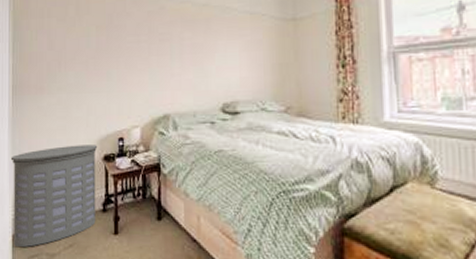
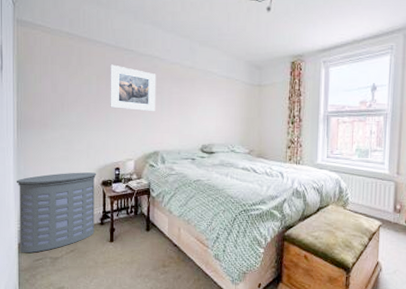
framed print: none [111,10,165,64] -> present [110,64,156,111]

